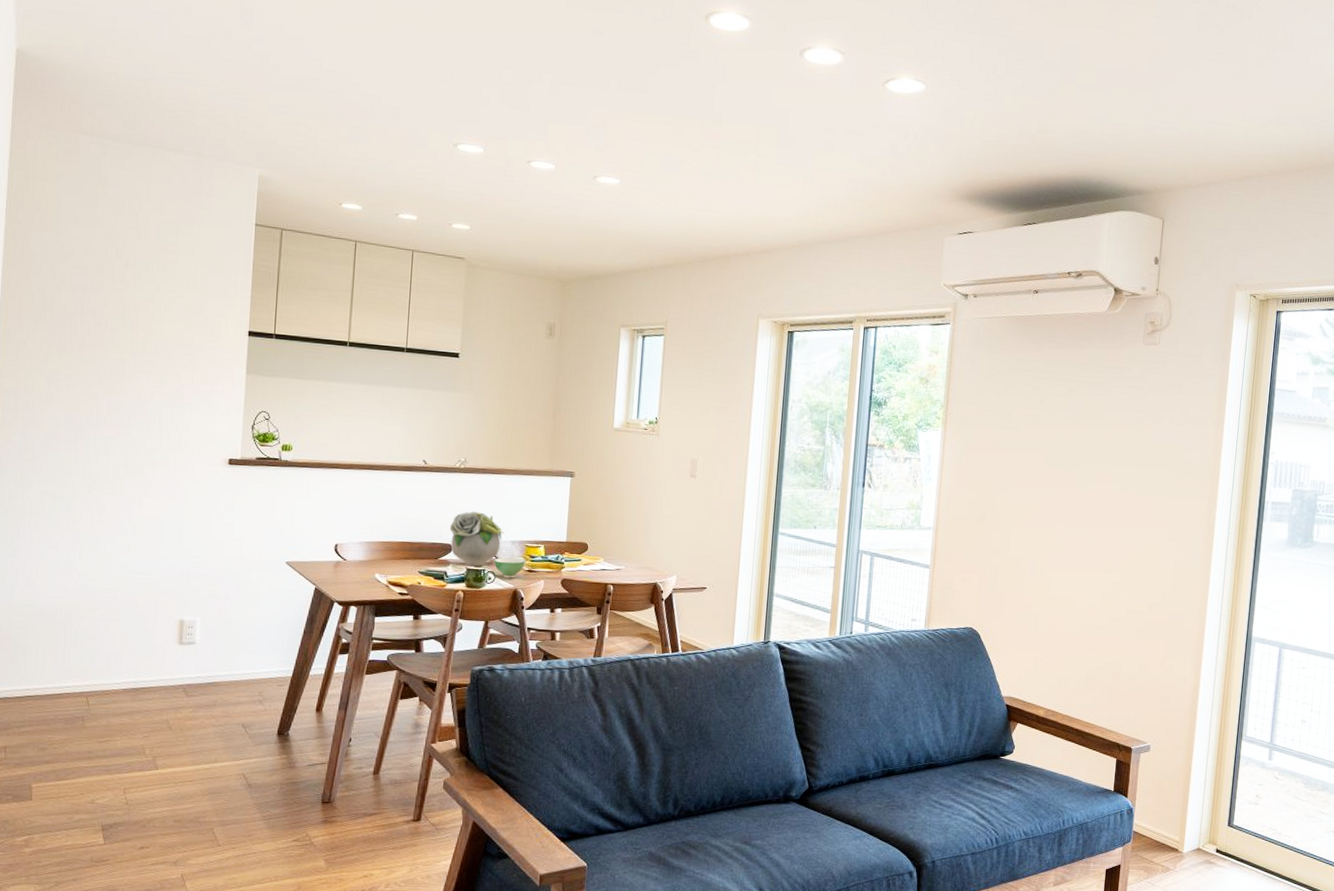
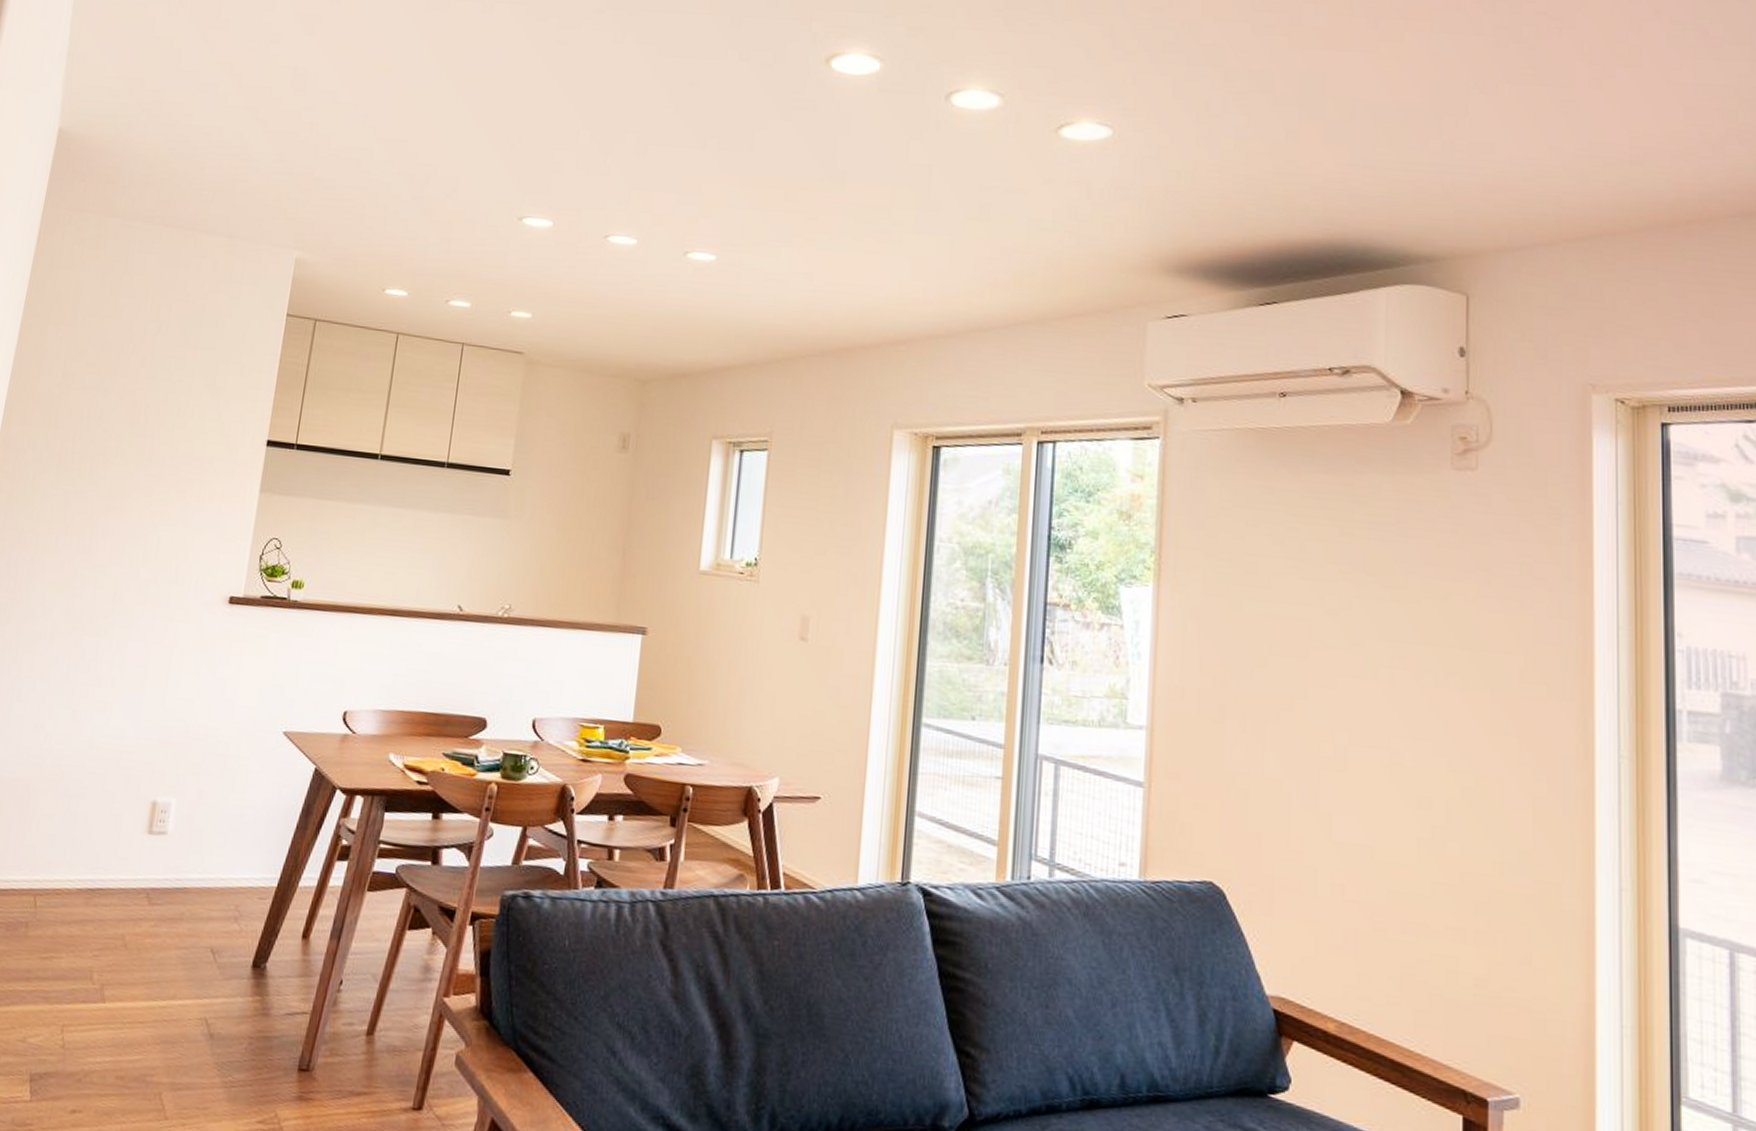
flower arrangement: present [449,511,505,567] -> none [485,675,555,752]
bowl: present [493,558,526,578] -> none [538,740,580,770]

